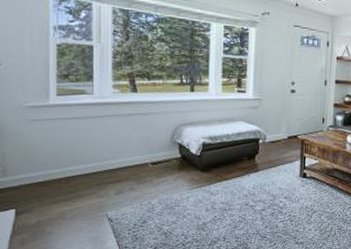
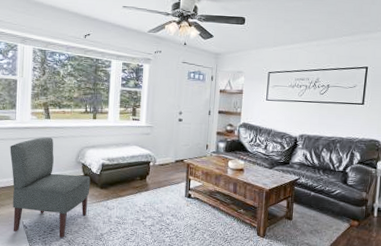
chair: none [87,114,189,231] -> present [10,137,91,239]

